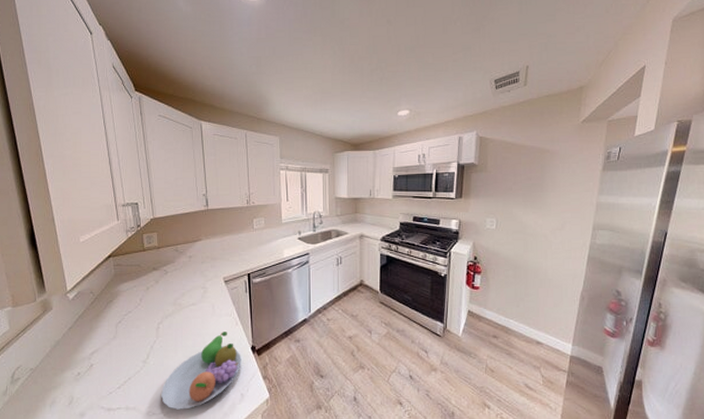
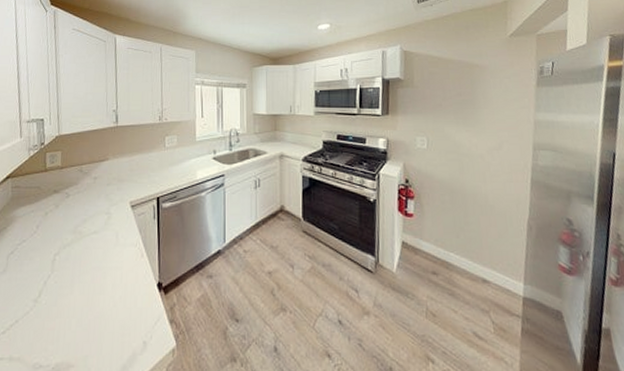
fruit bowl: present [161,332,241,410] -> none [51,265,146,361]

